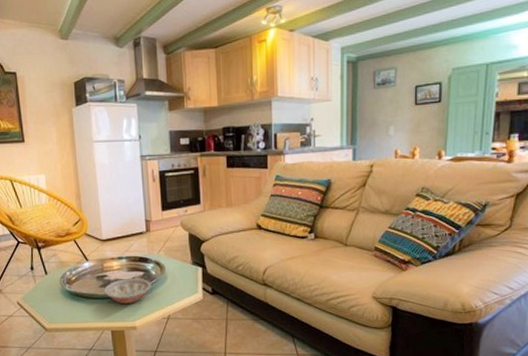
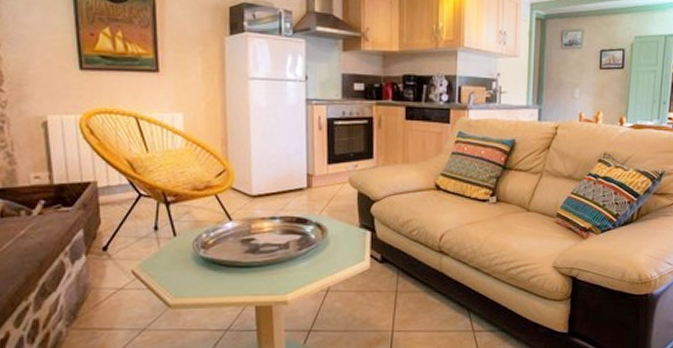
bowl: present [103,277,151,304] -> none [249,242,309,273]

